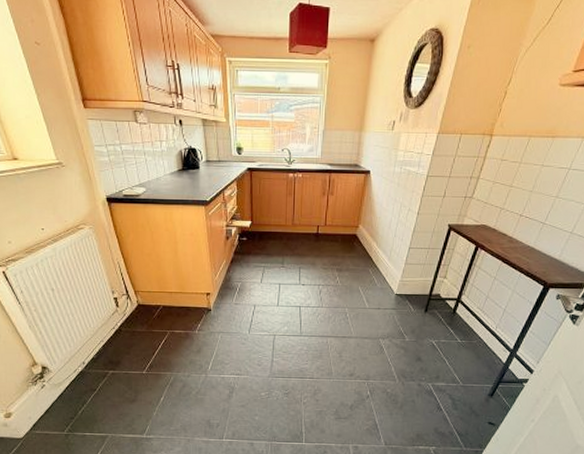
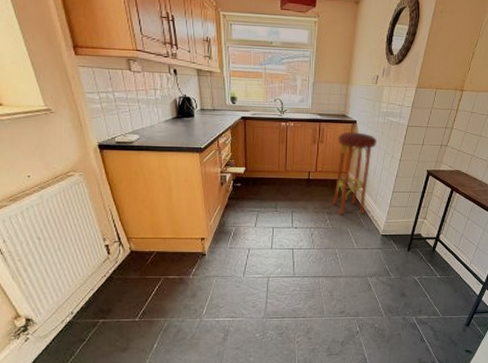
bar stool: none [343,183,392,273] -> present [332,132,377,216]

